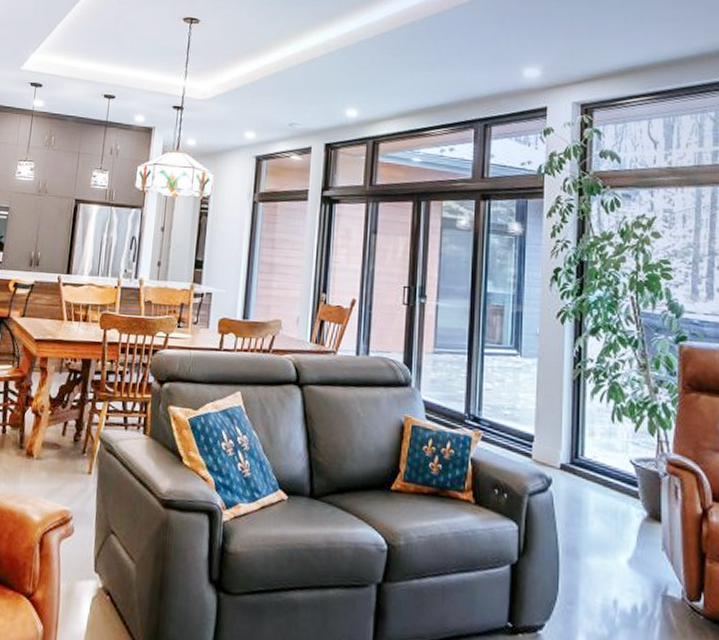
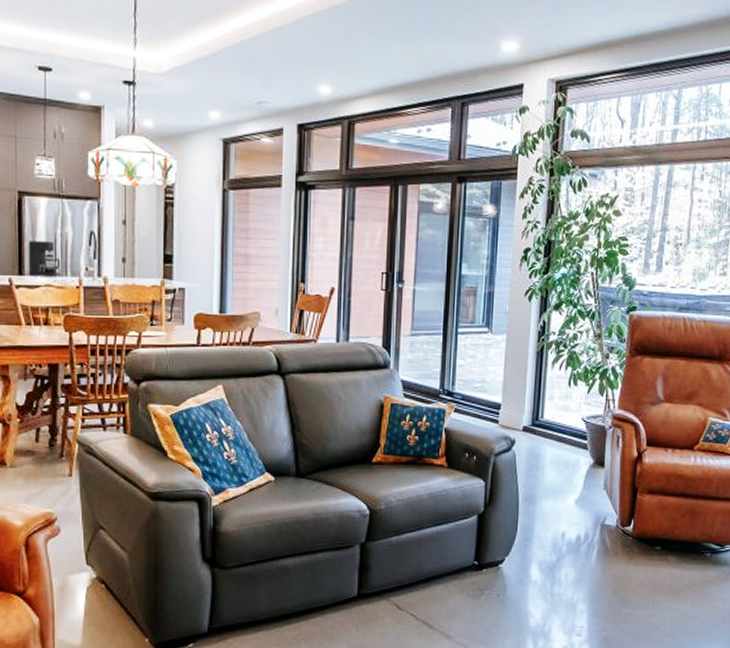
coffee maker: none [75,243,104,277] -> present [28,241,61,277]

